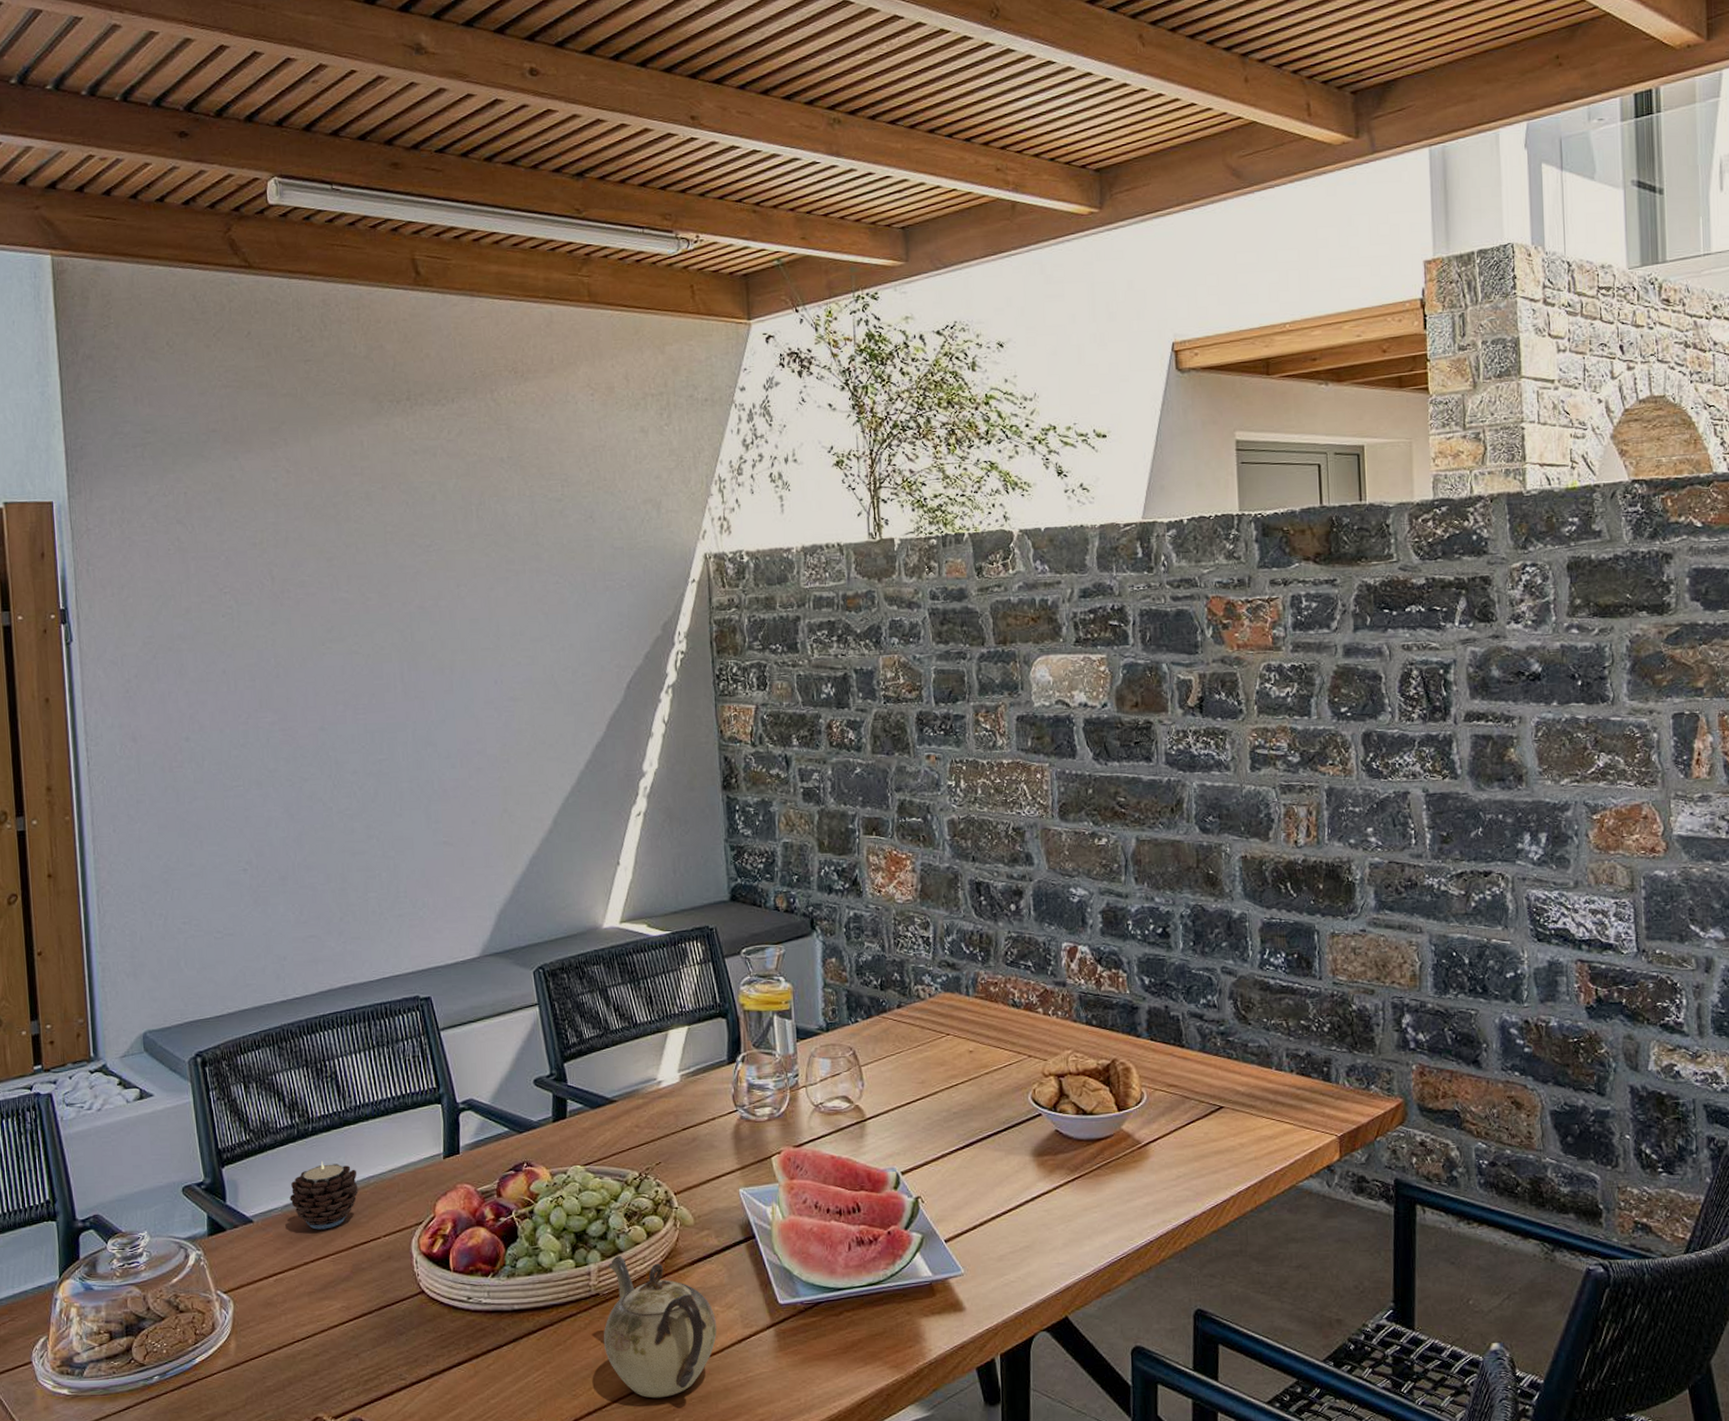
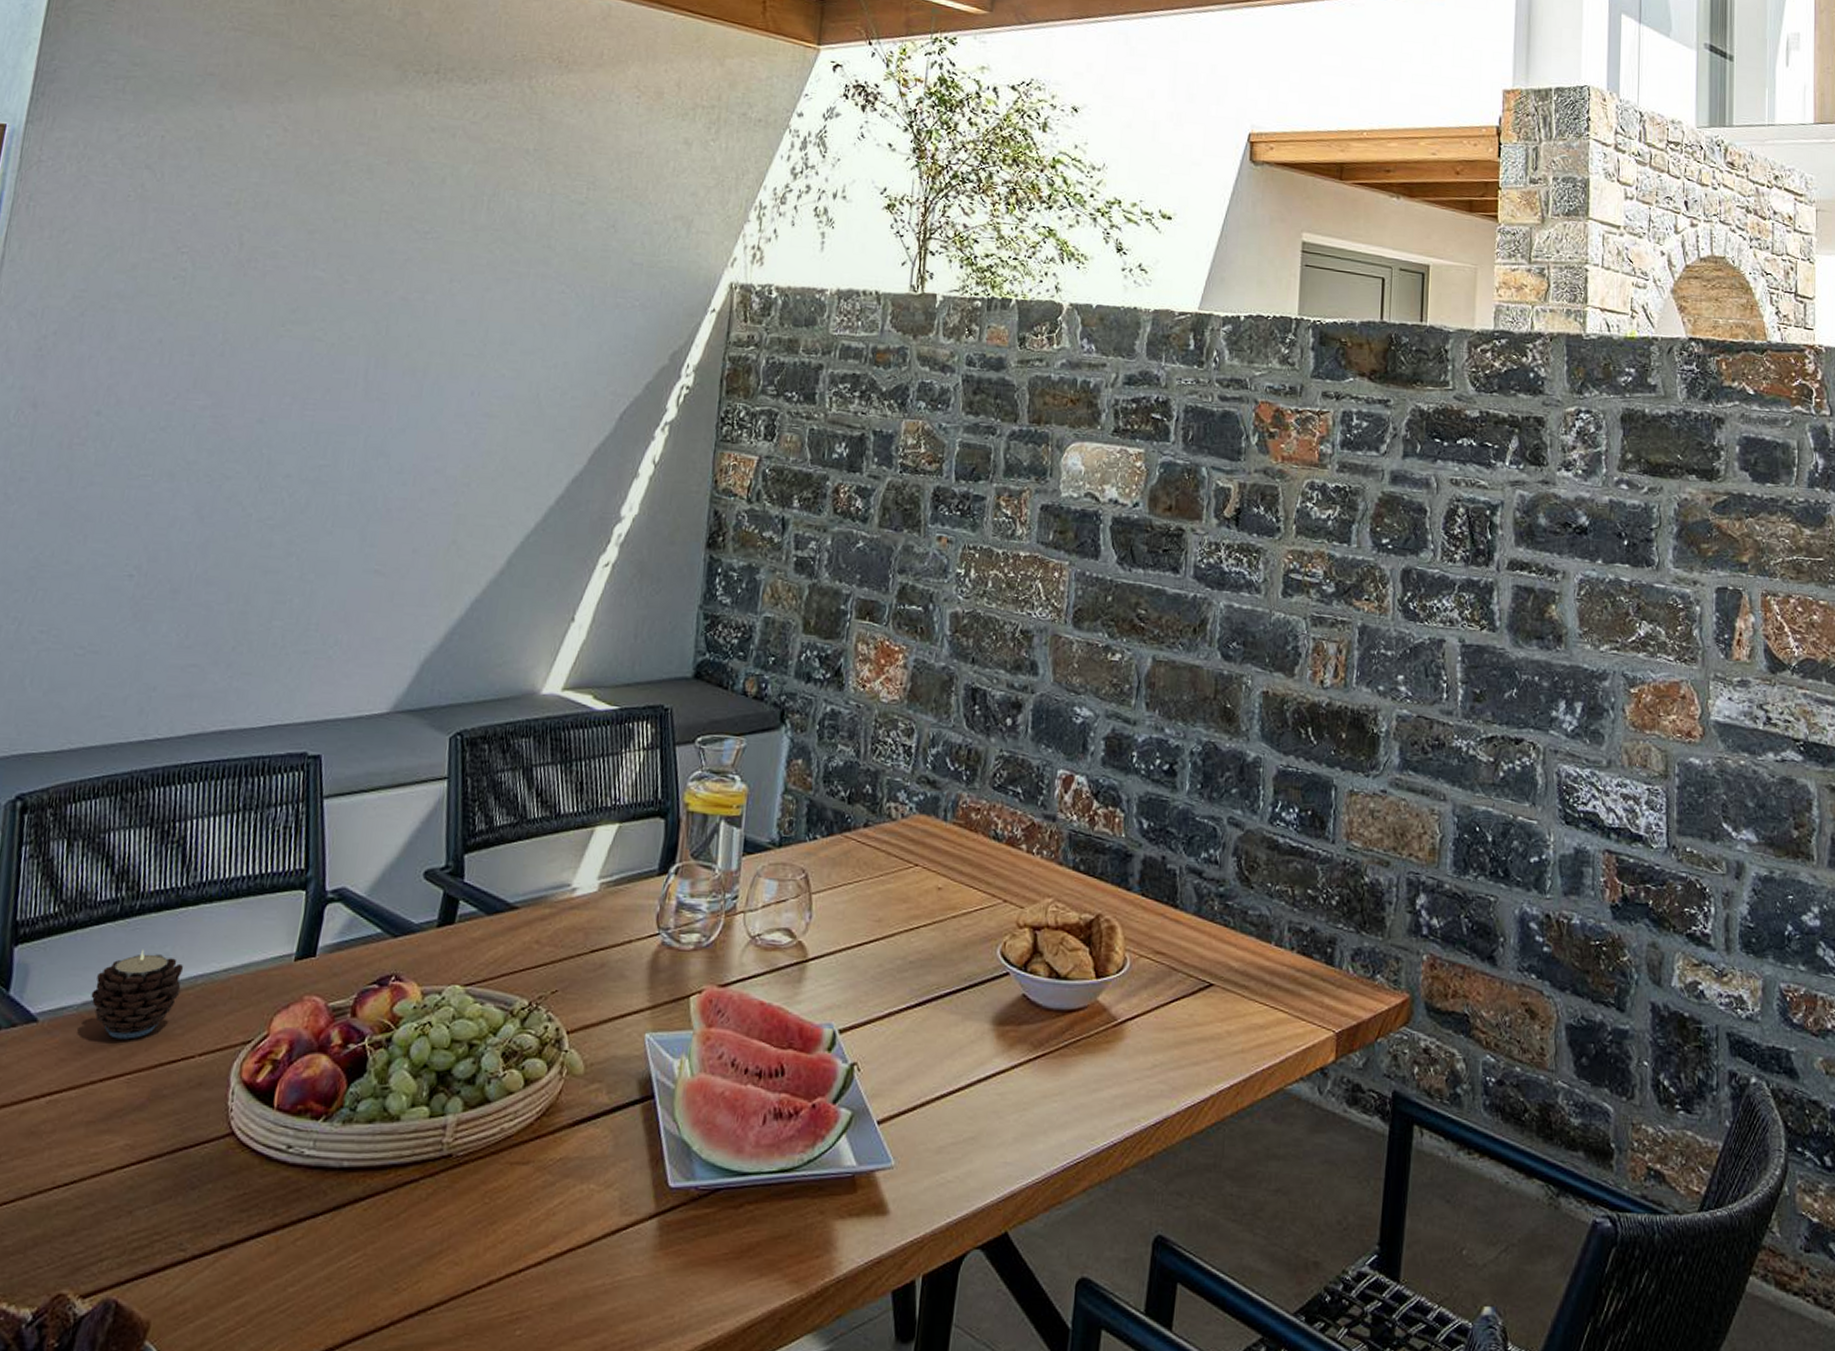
teapot: present [603,1256,717,1398] -> none [445,1107,590,1302]

